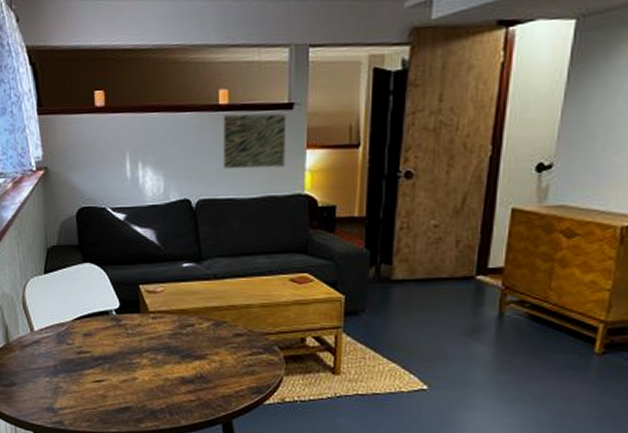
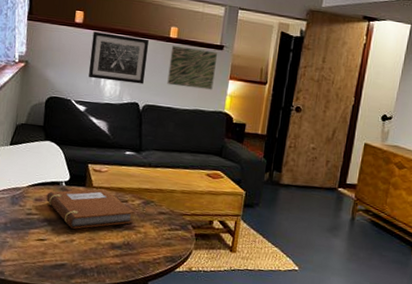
notebook: none [96,312,204,365] -> present [46,188,135,229]
wall art: none [120,112,194,177] -> present [88,31,150,84]

